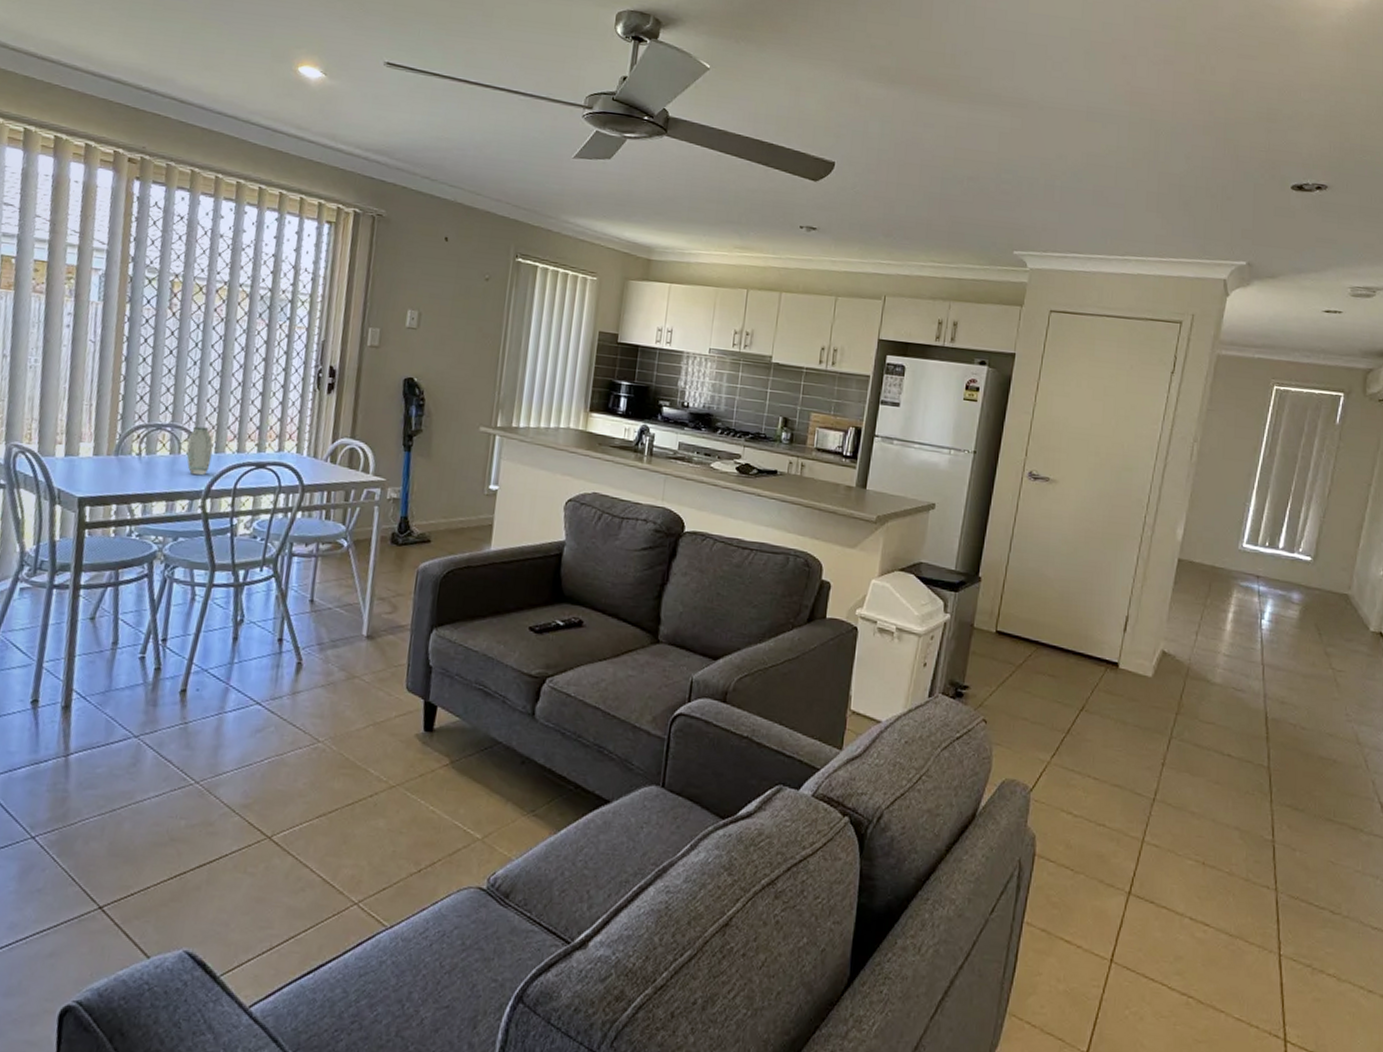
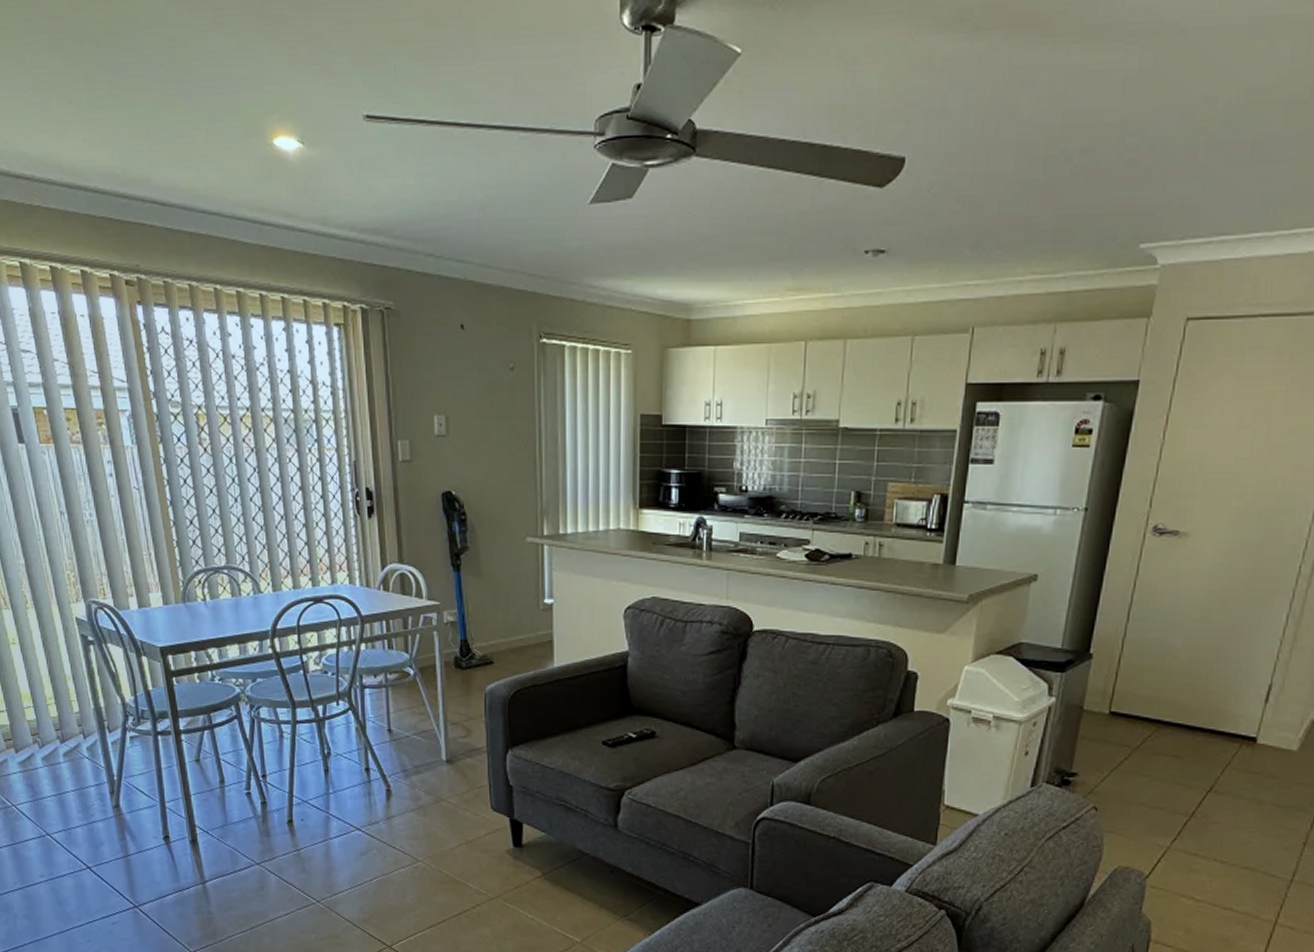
vase: present [186,426,213,475] -> none [246,566,271,616]

